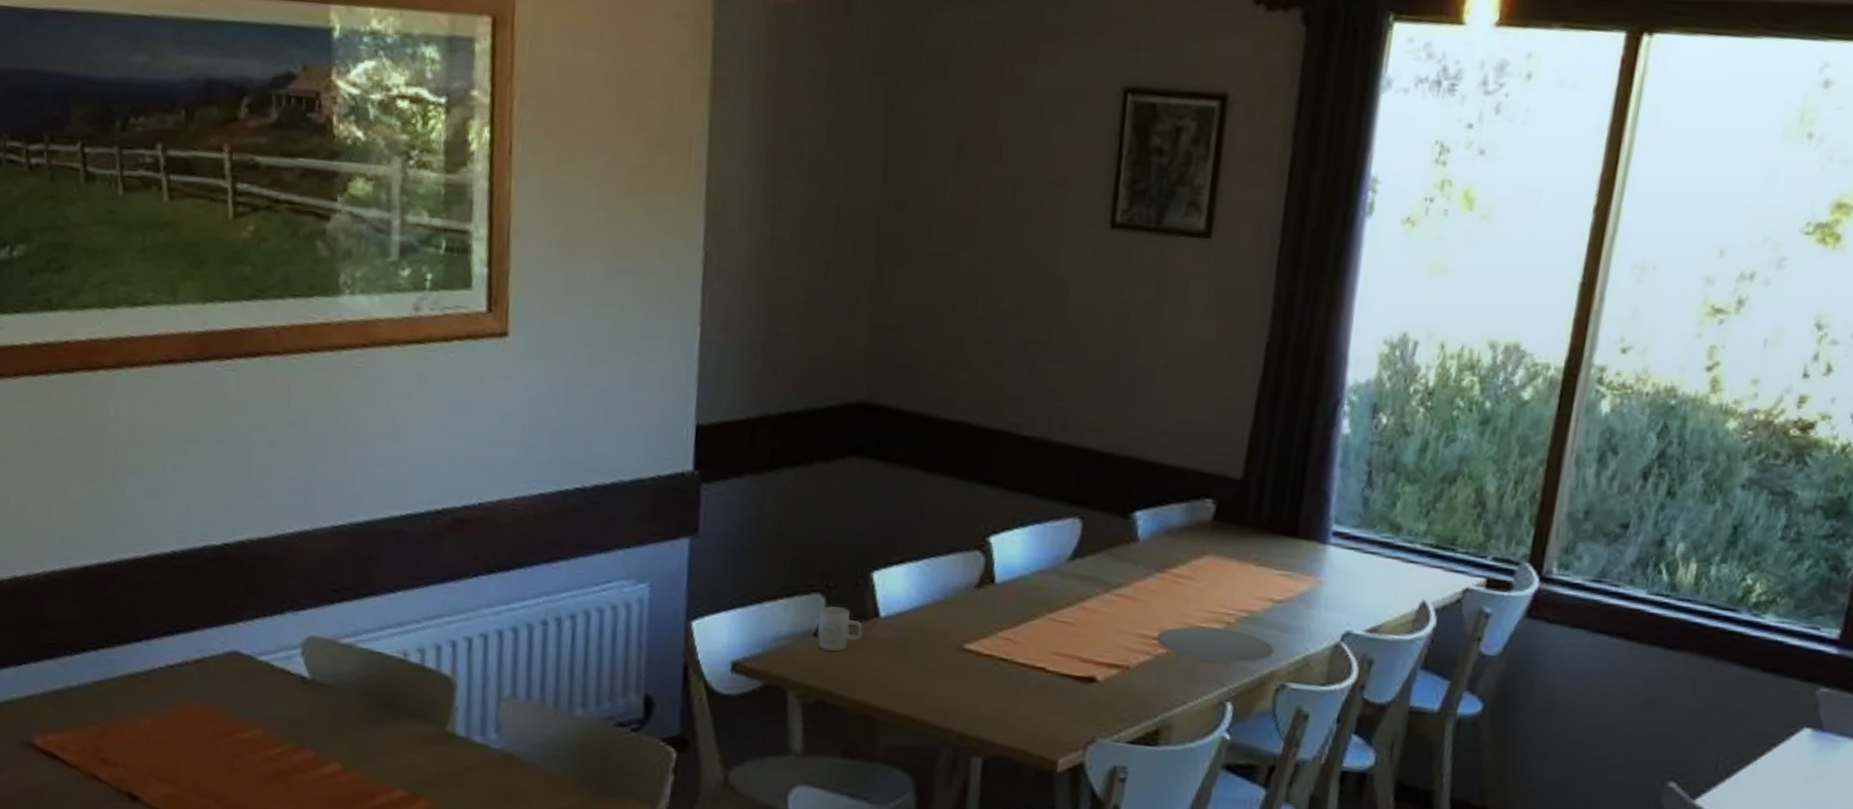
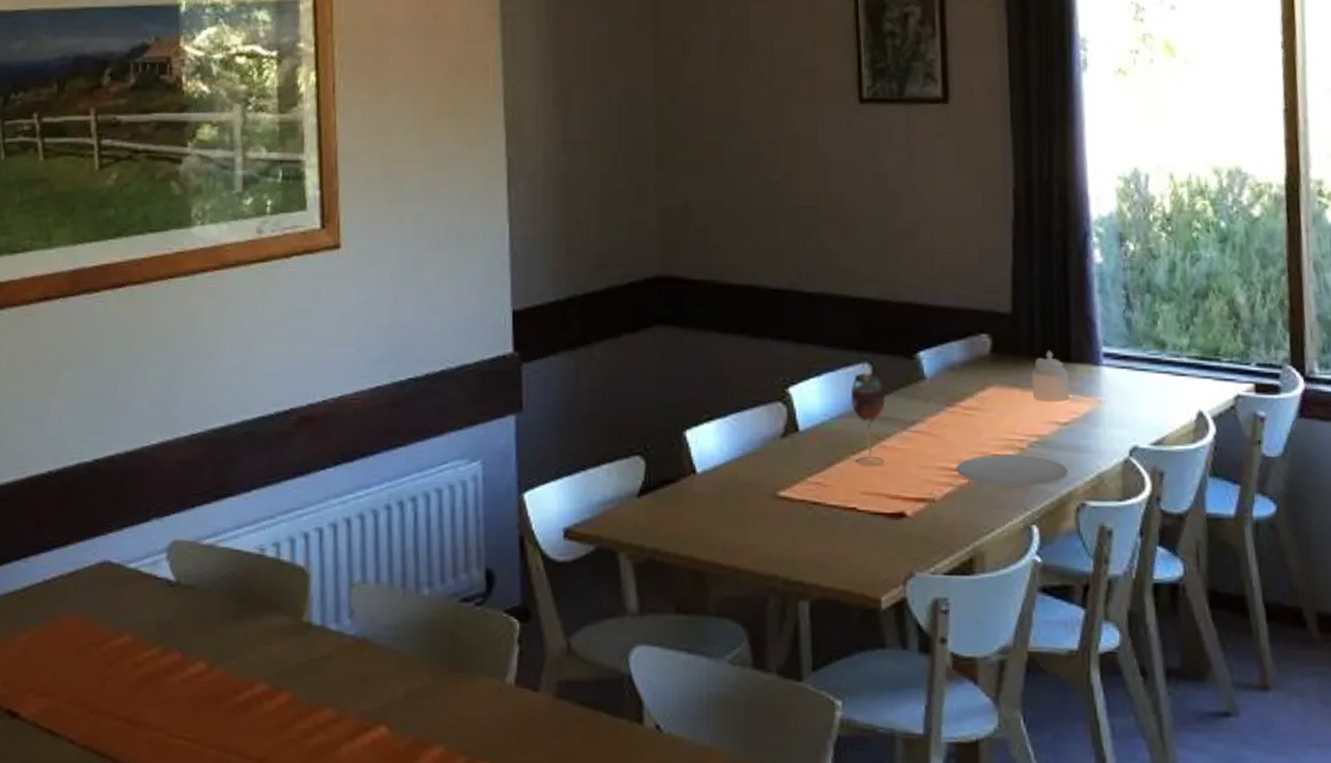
mug: present [816,606,863,652] -> none [639,466,683,511]
wineglass: none [1051,528,1093,629] -> present [850,373,886,468]
sugar bowl: none [1250,522,1293,579] -> present [1031,350,1070,403]

